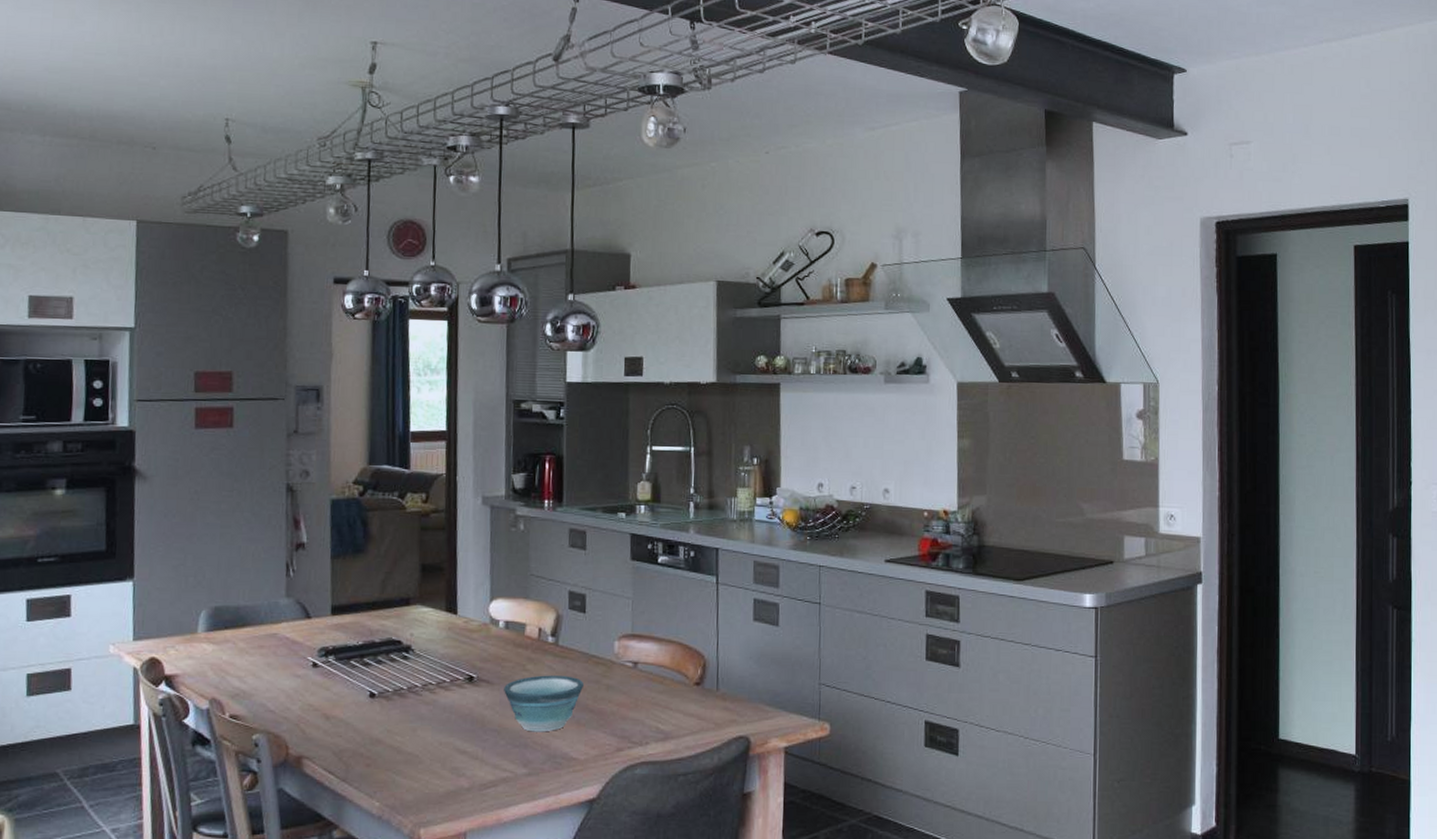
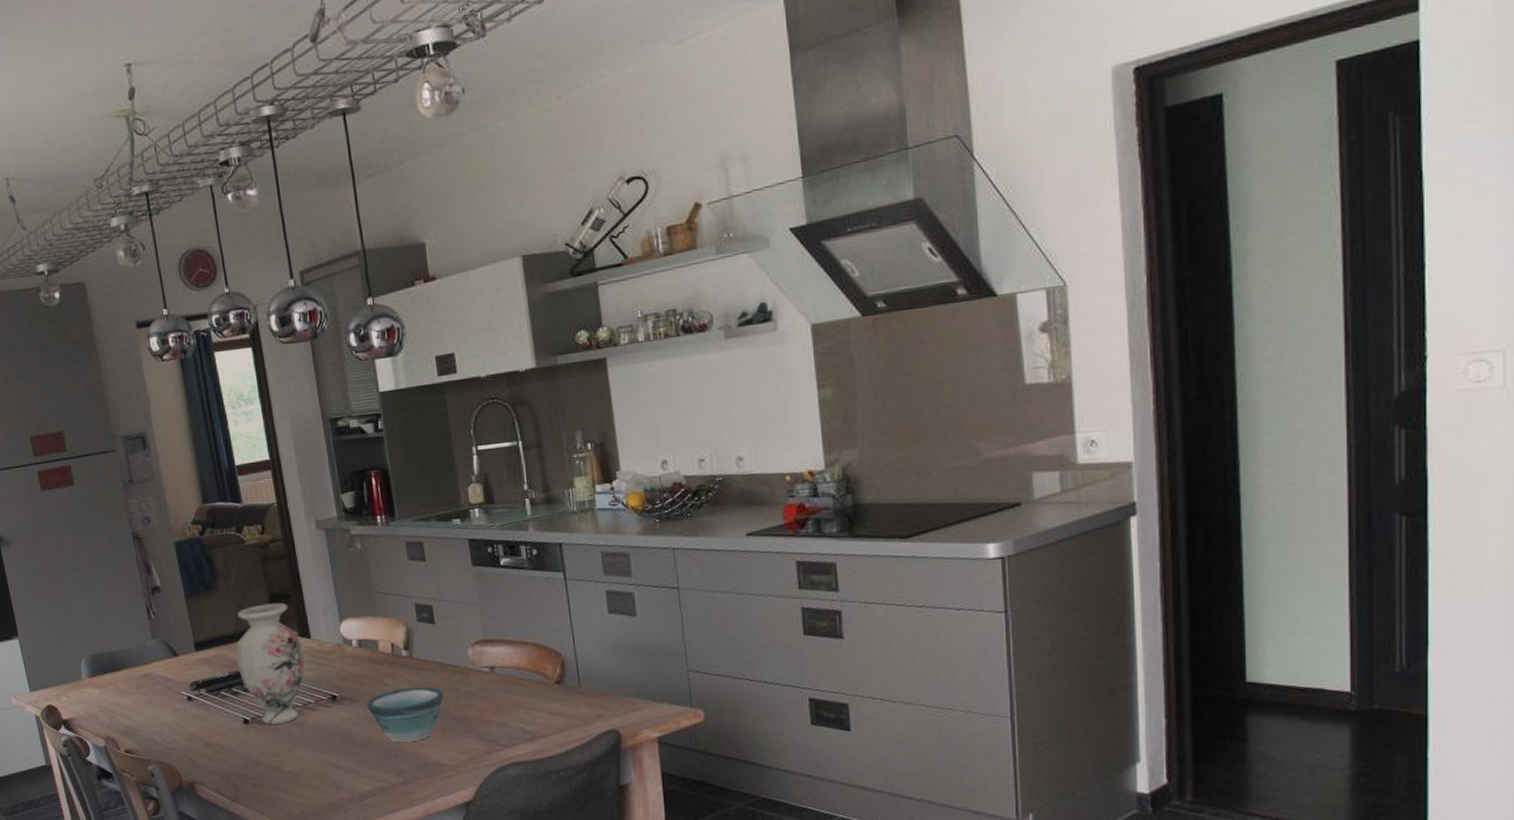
vase: none [374,574,447,701] -> present [236,602,305,725]

